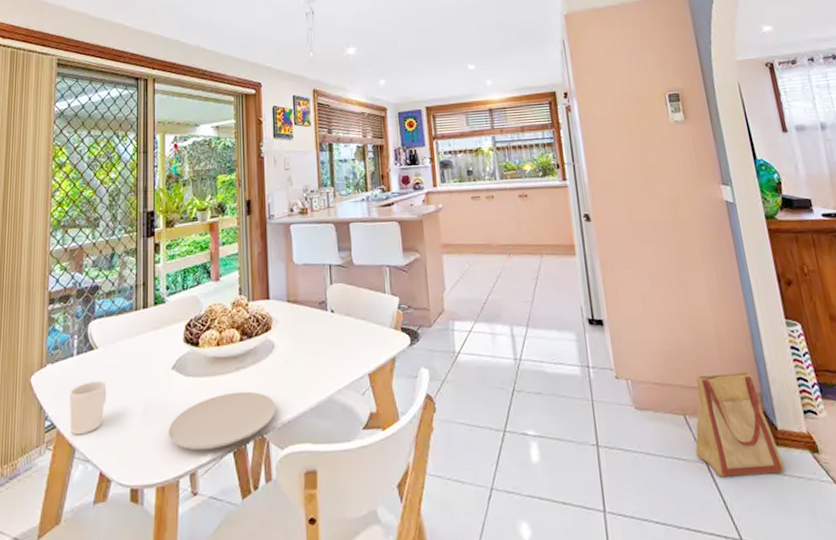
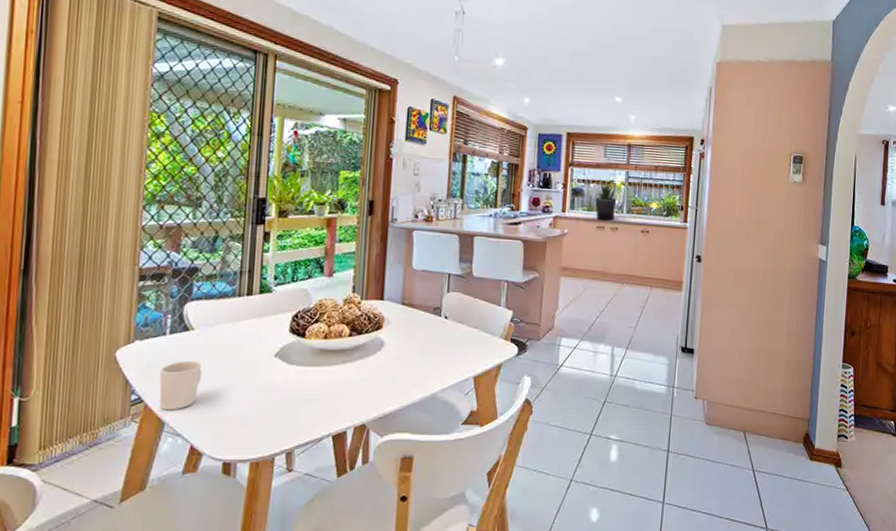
plate: present [167,391,276,451] -> none [265,382,379,433]
planter: none [465,151,488,190] -> present [595,182,617,221]
shopping bag: present [695,372,785,478] -> none [746,401,813,482]

